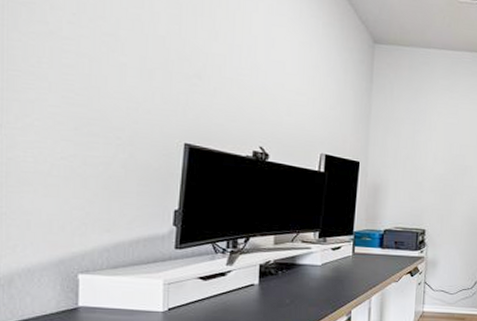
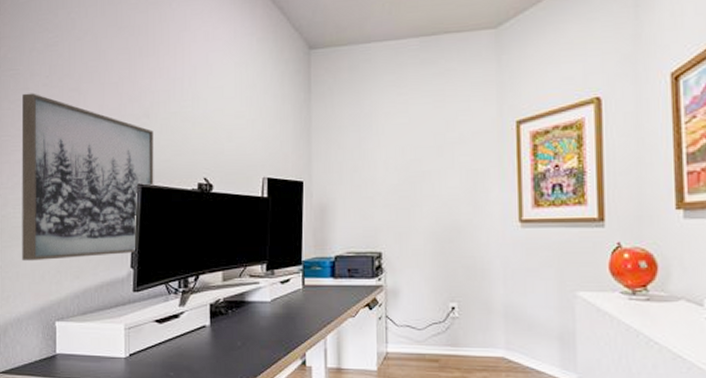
wall art: none [35,26,206,212] -> present [21,93,154,261]

